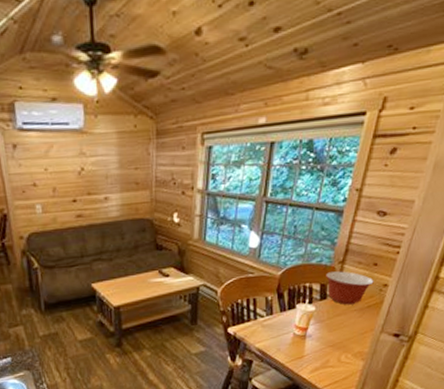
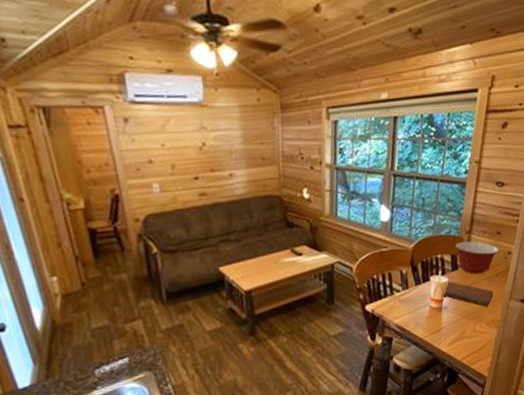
notebook: none [307,309,363,338] -> present [442,281,493,307]

